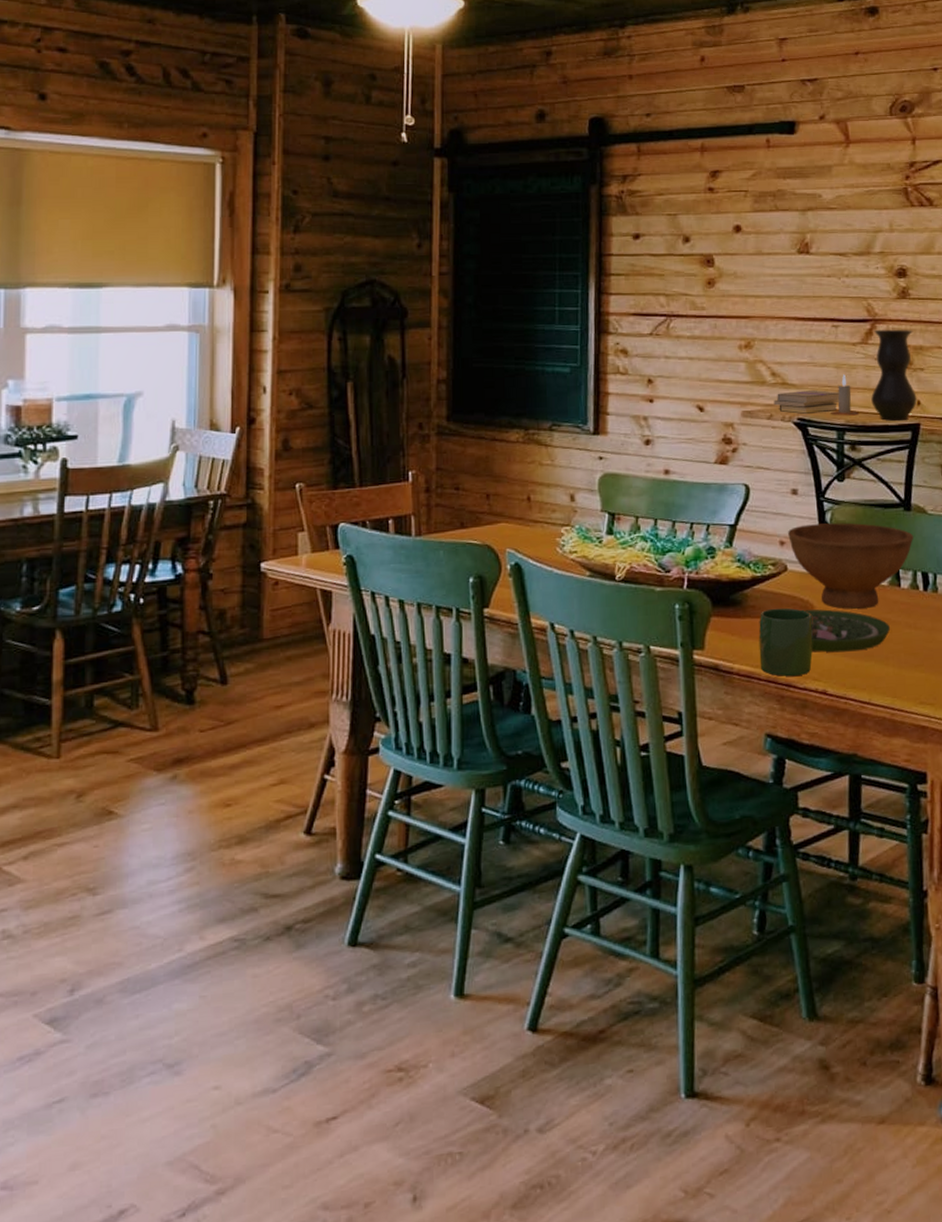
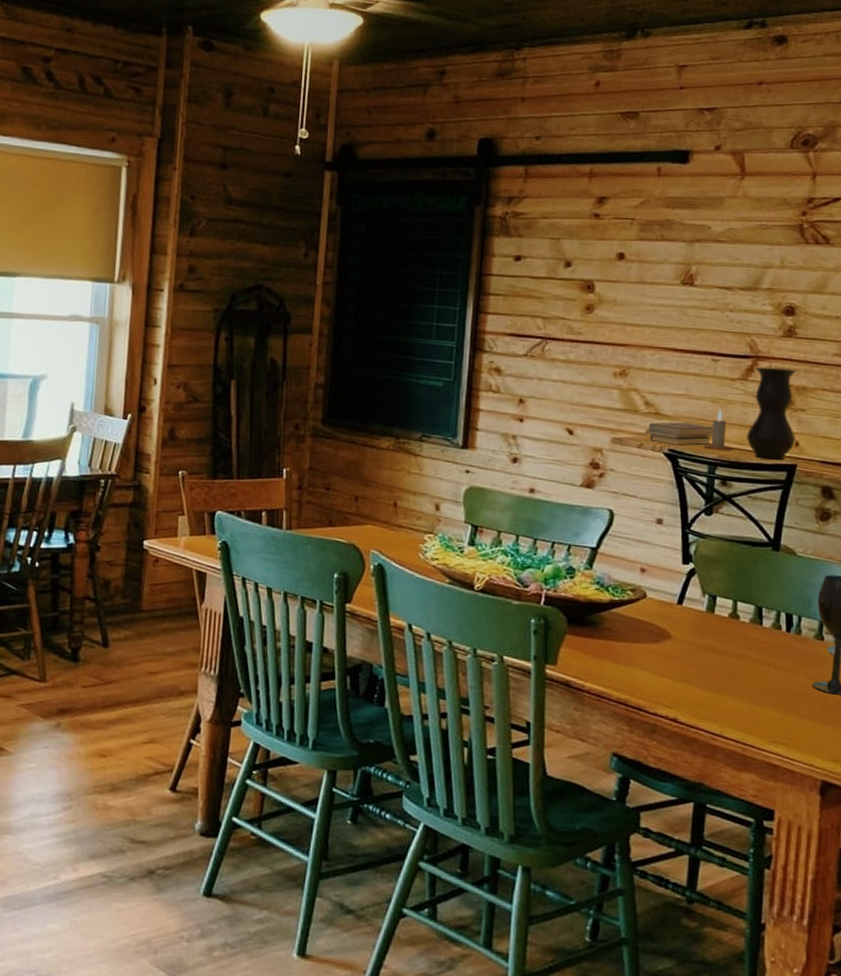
mug: present [758,608,813,676] -> none [611,633,668,701]
plate: present [759,609,891,653] -> none [613,637,749,684]
bowl: present [787,522,914,609] -> none [649,554,781,643]

